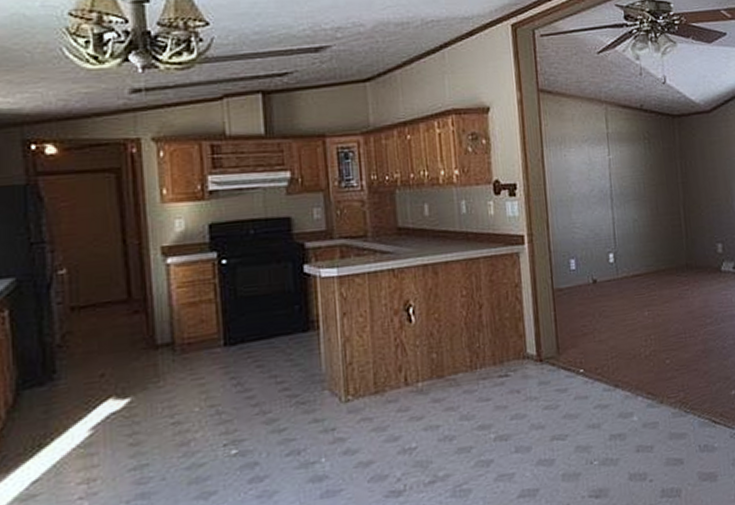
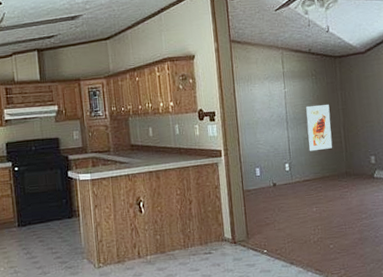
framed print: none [636,177,670,238] -> present [306,105,333,152]

